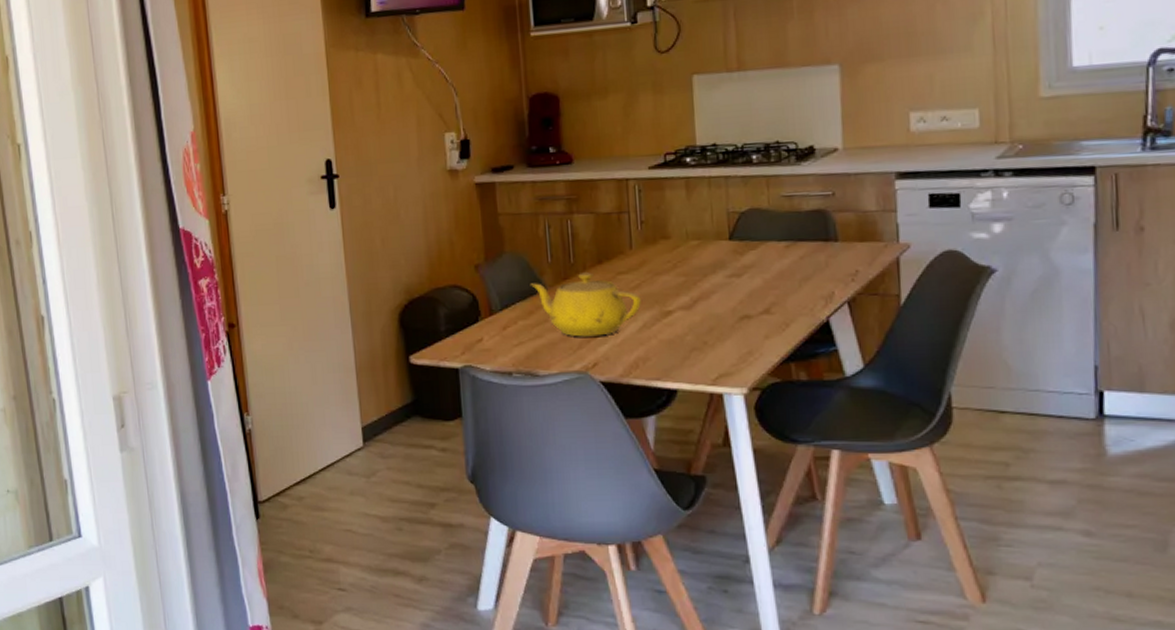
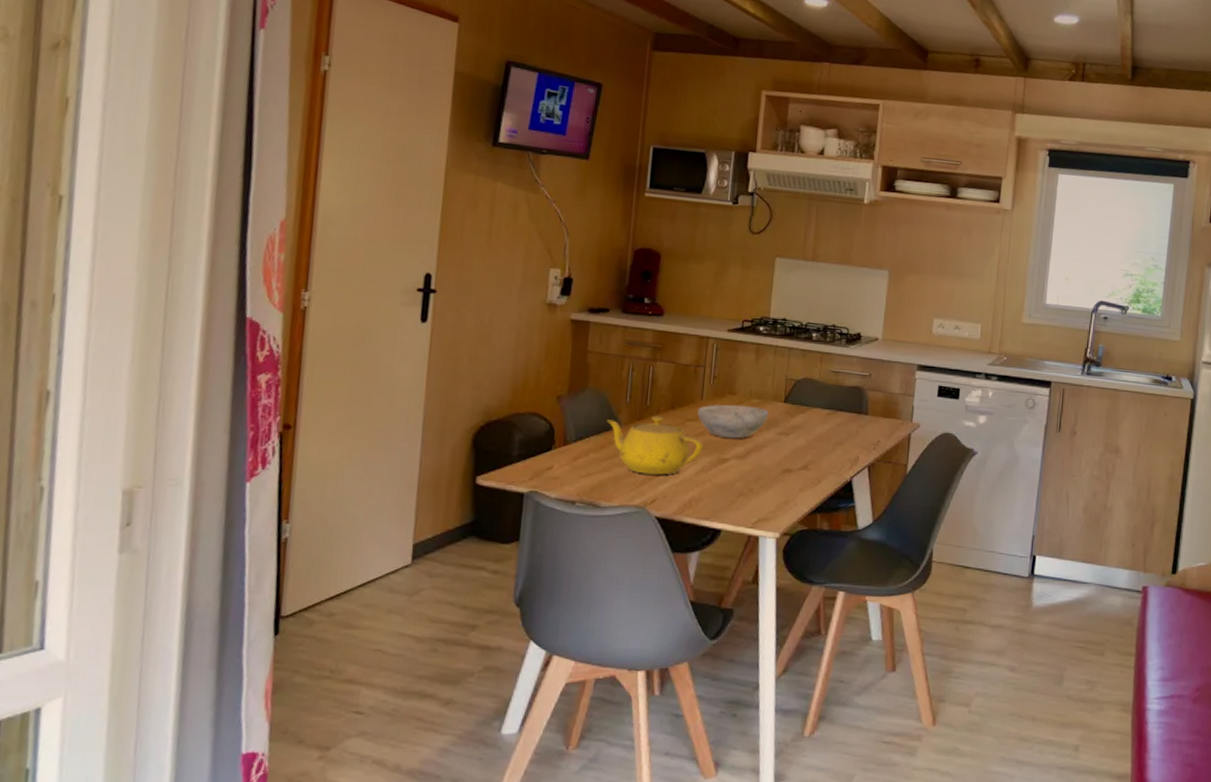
bowl: none [629,249,713,288] -> present [697,404,769,438]

